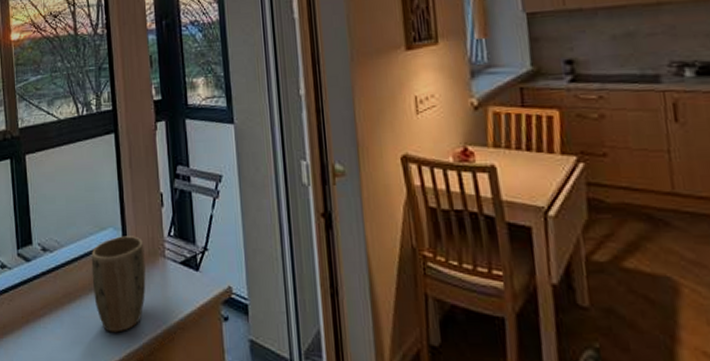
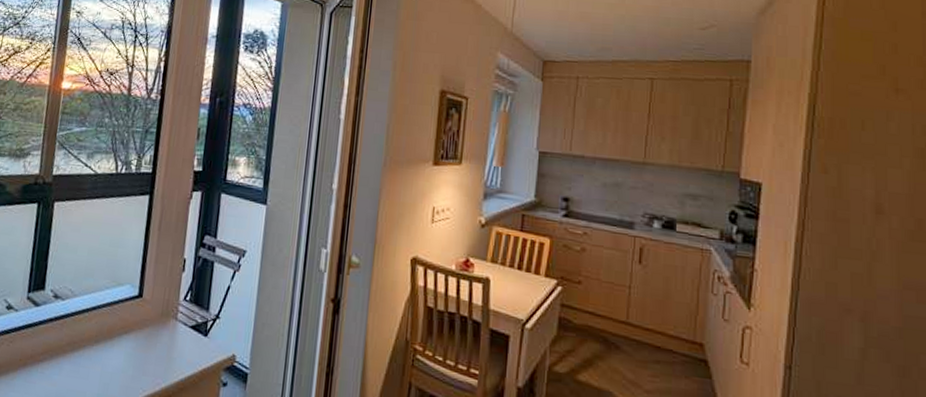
plant pot: present [91,236,146,333] -> none [98,294,158,386]

